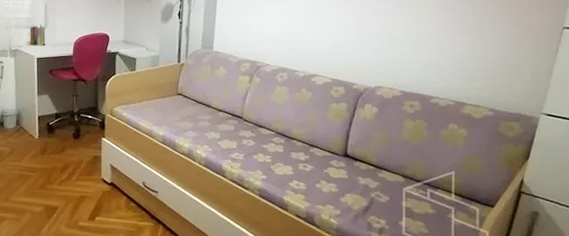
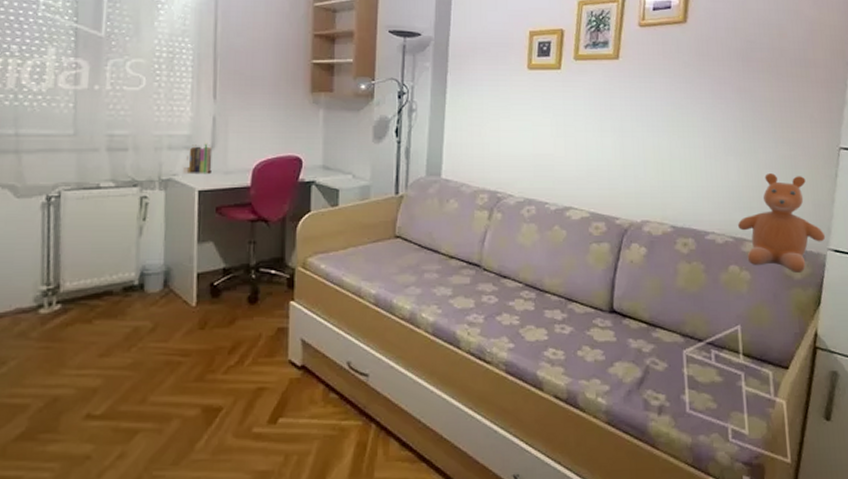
teddy bear: none [459,49,541,133] -> present [737,173,826,274]

